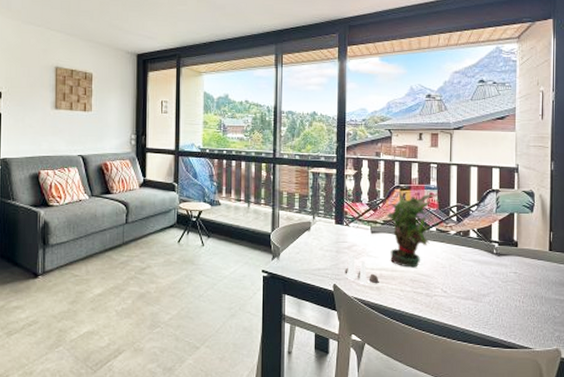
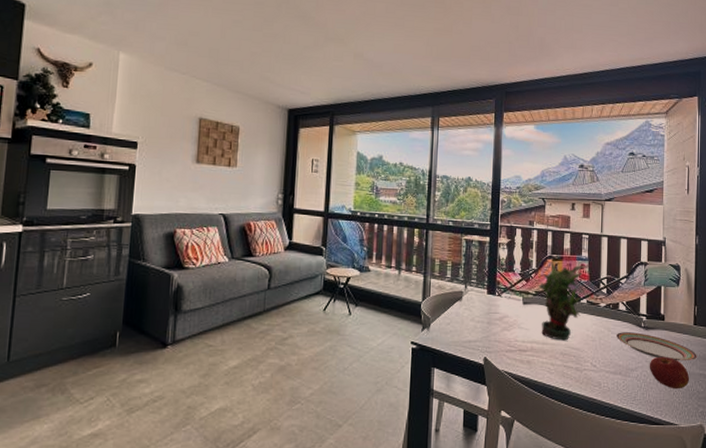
salt and pepper shaker set: present [345,255,379,284] -> none [496,327,530,358]
plate: none [466,259,553,287] -> present [616,332,697,361]
apple: none [502,282,544,314] -> present [649,356,689,389]

